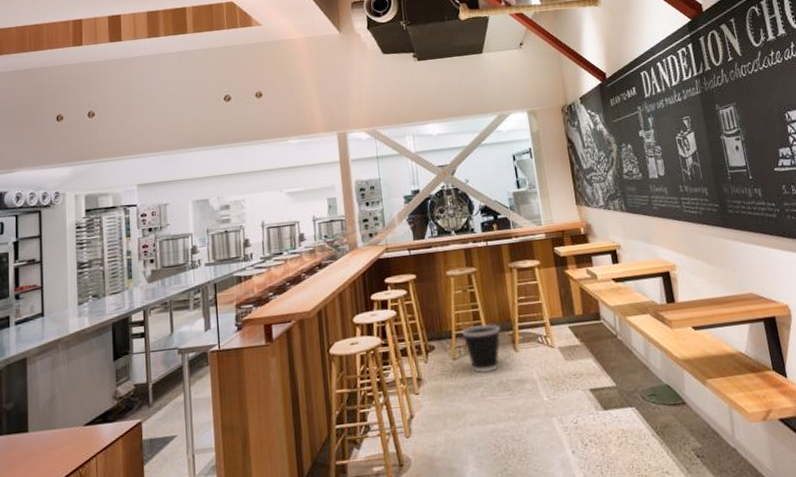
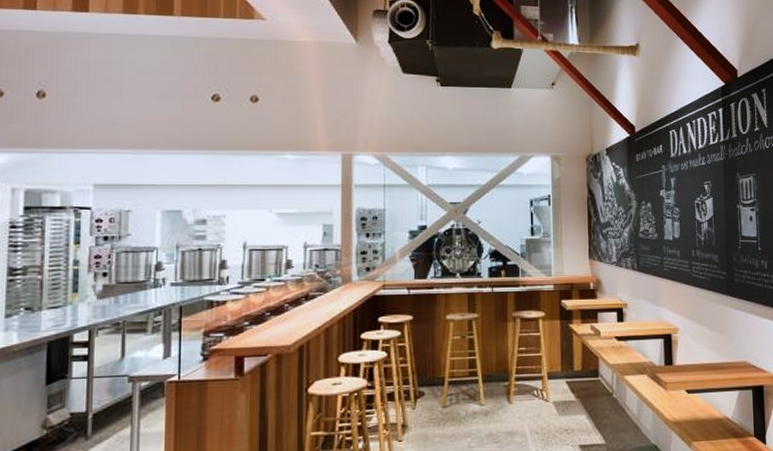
wastebasket: present [461,324,500,374] -> none [455,373,496,424]

